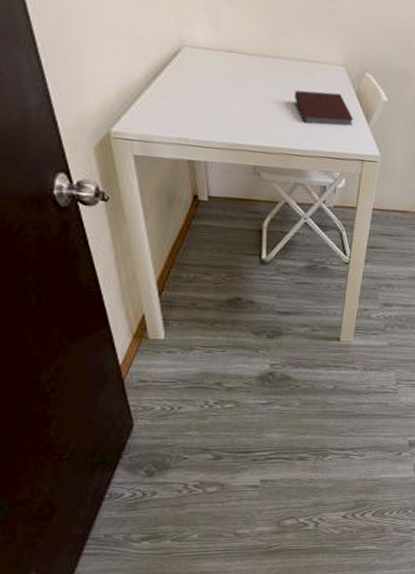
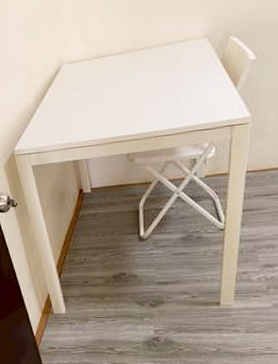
notebook: present [295,90,353,126] -> none [160,66,219,103]

